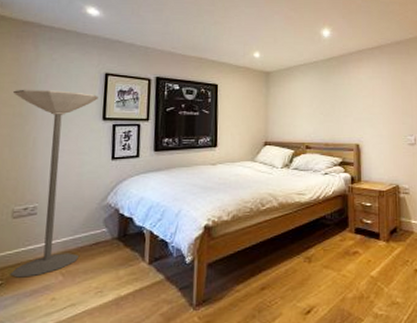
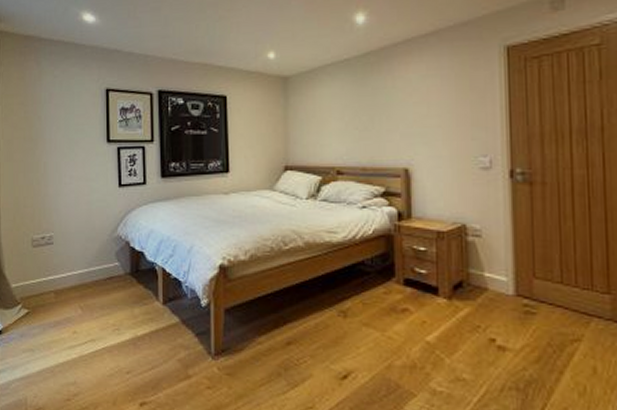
floor lamp: present [10,89,98,278] -> none [21,110,101,308]

